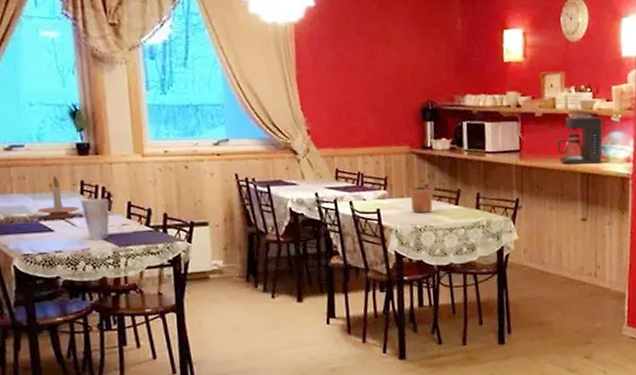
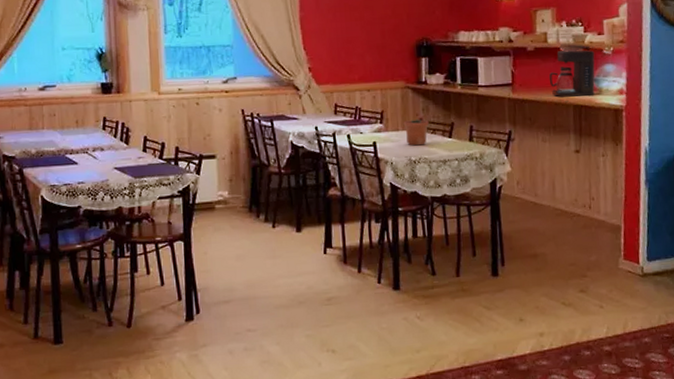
candle holder: present [36,176,80,219] -> none [64,113,101,153]
cup: present [80,198,110,241] -> none [102,133,128,173]

